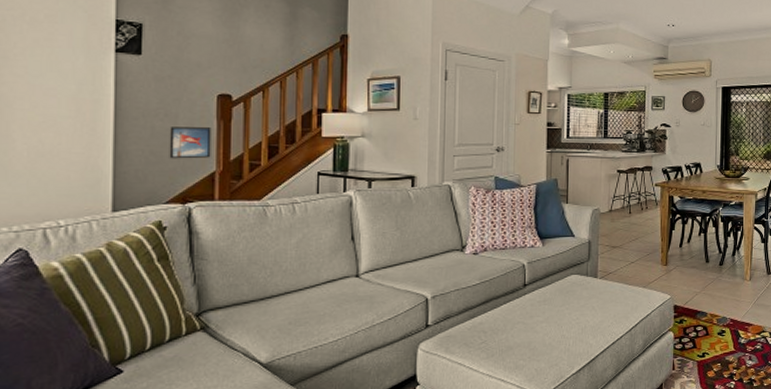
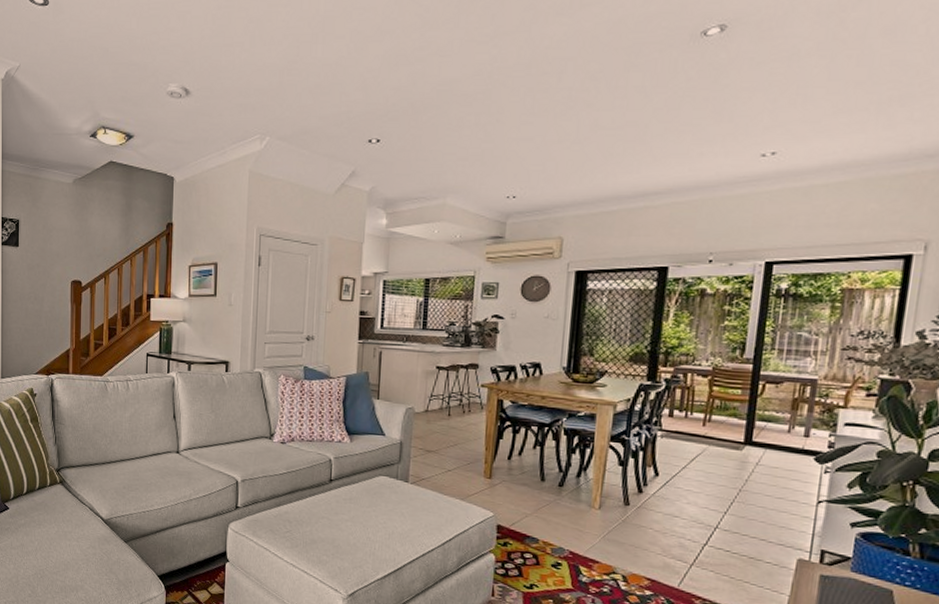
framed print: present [169,127,211,159] -> none [38,309,67,337]

